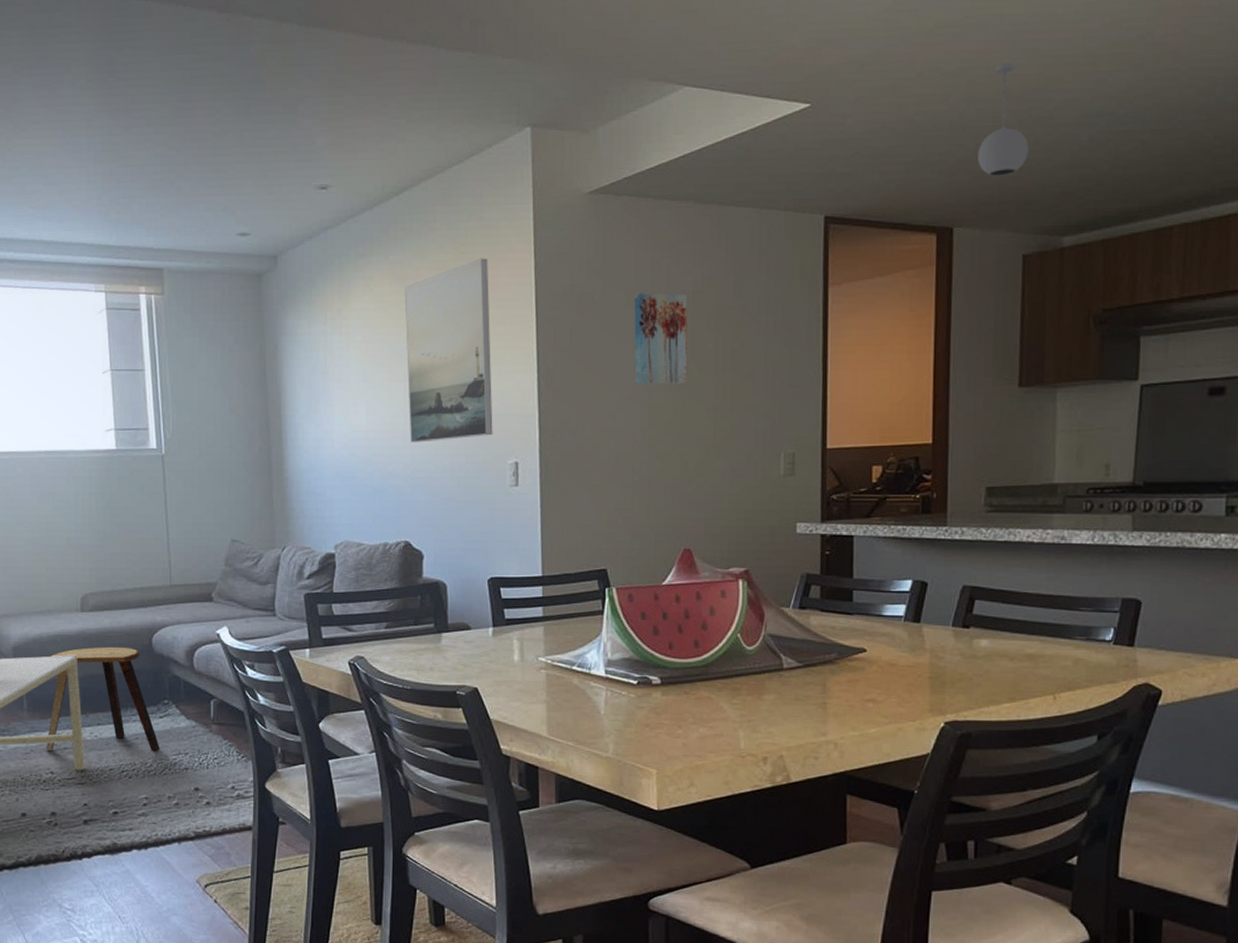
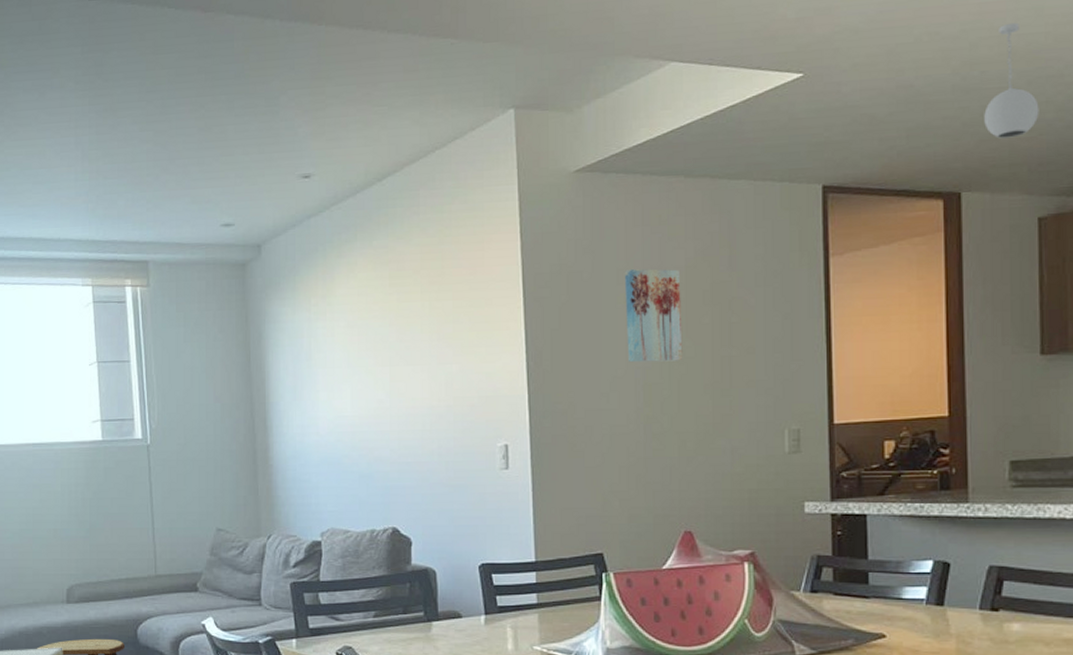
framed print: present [404,258,493,443] -> none [389,240,481,427]

